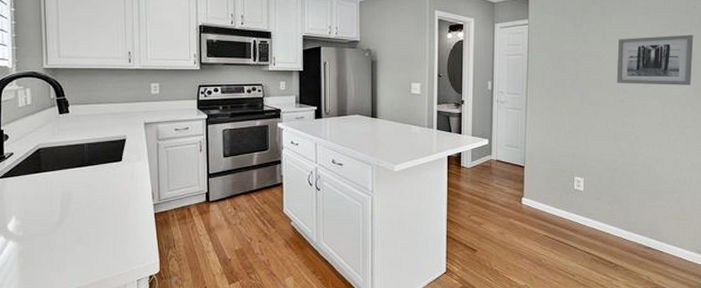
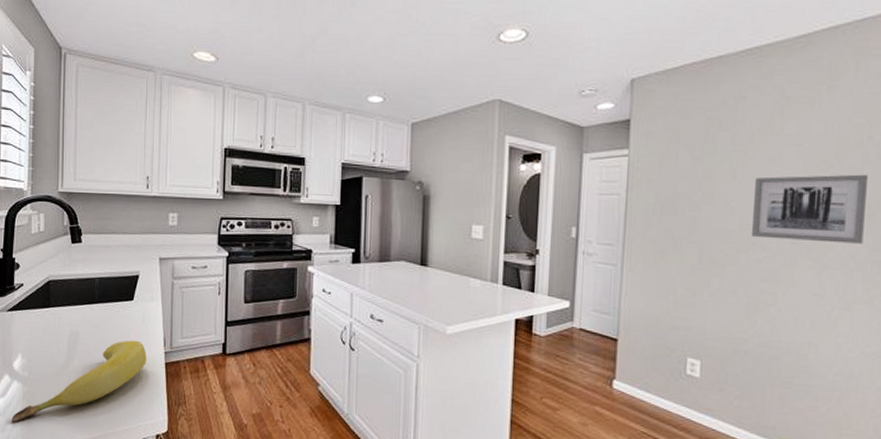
banana: none [9,196,137,278] -> present [12,340,147,422]

